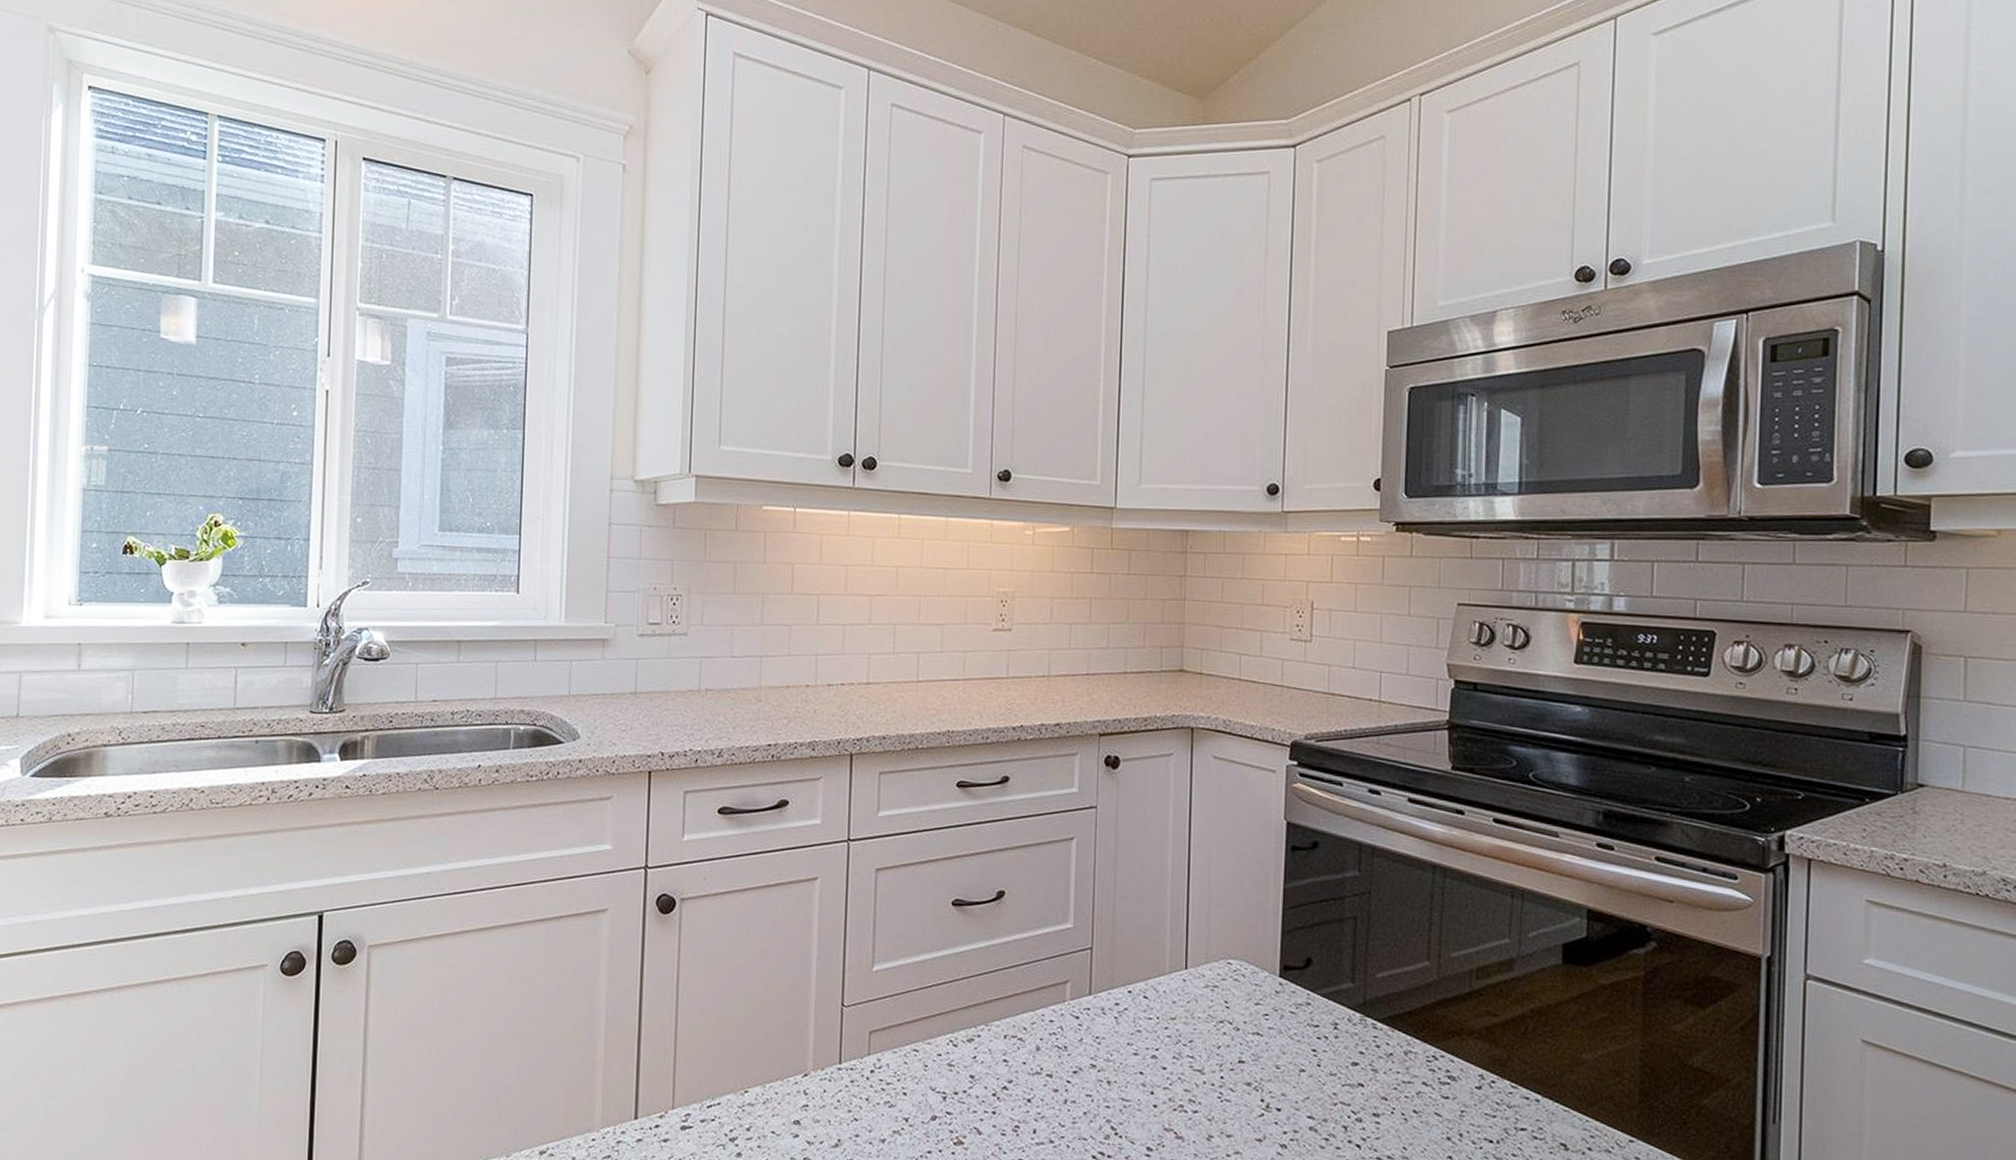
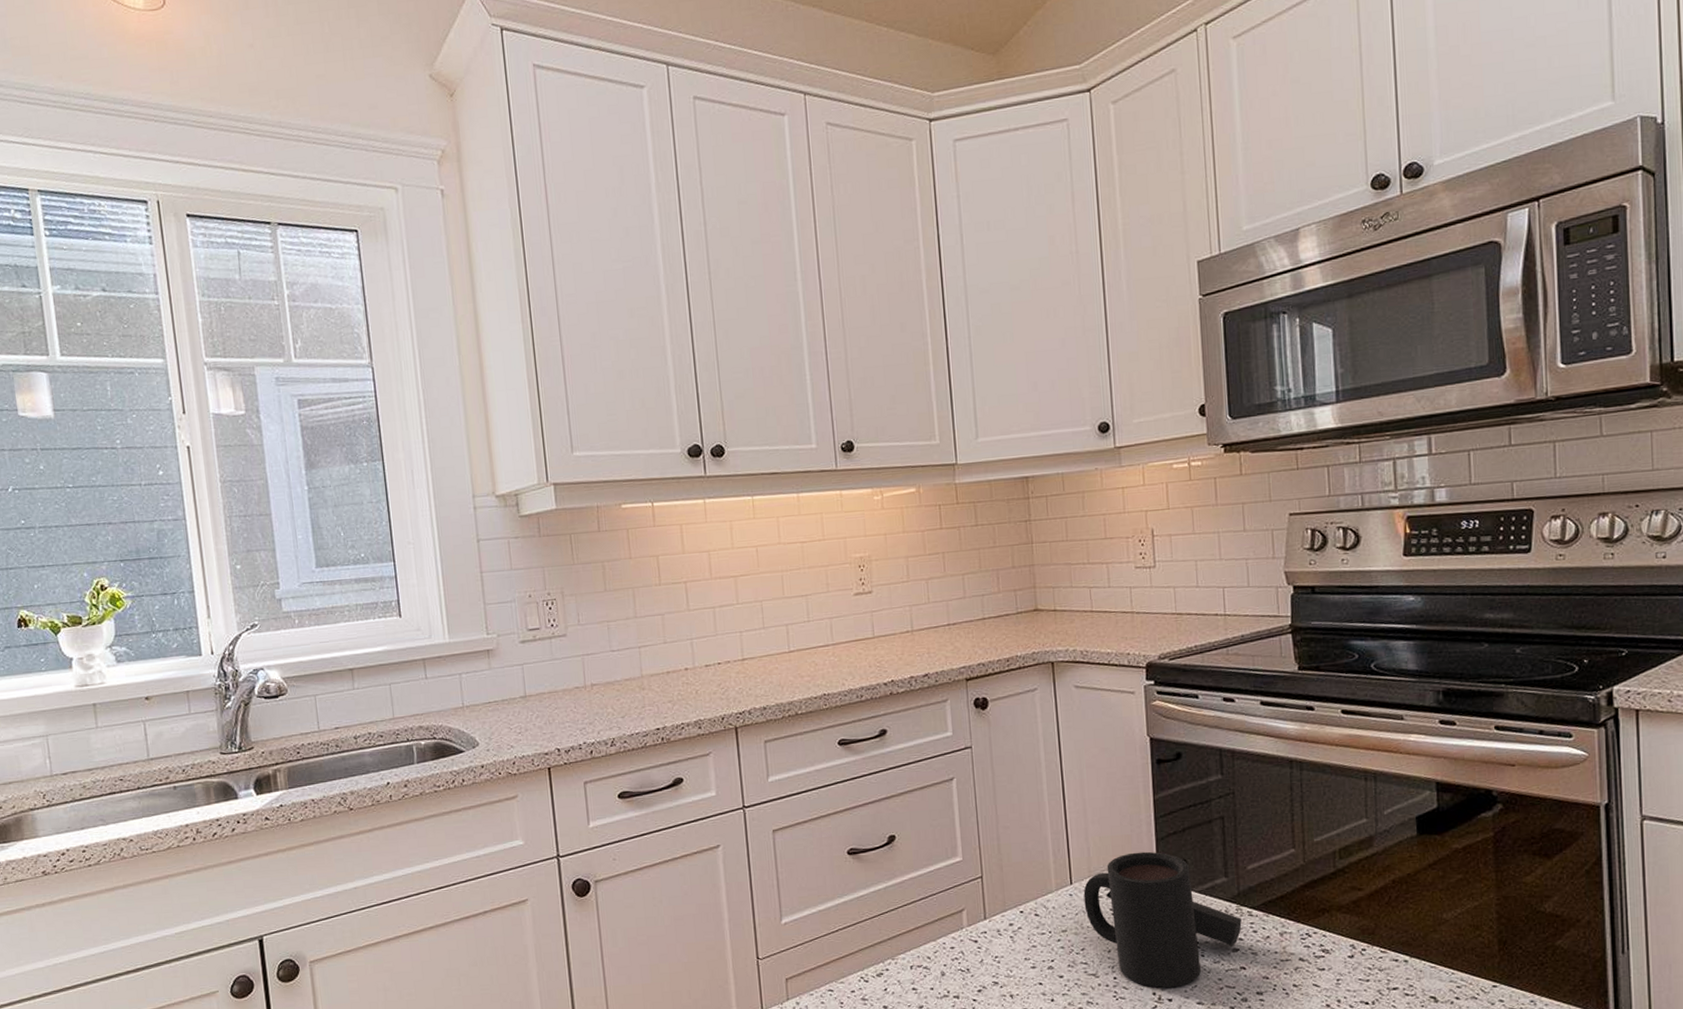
coffee mug: none [1197,943,1365,1096] -> present [1083,851,1242,988]

